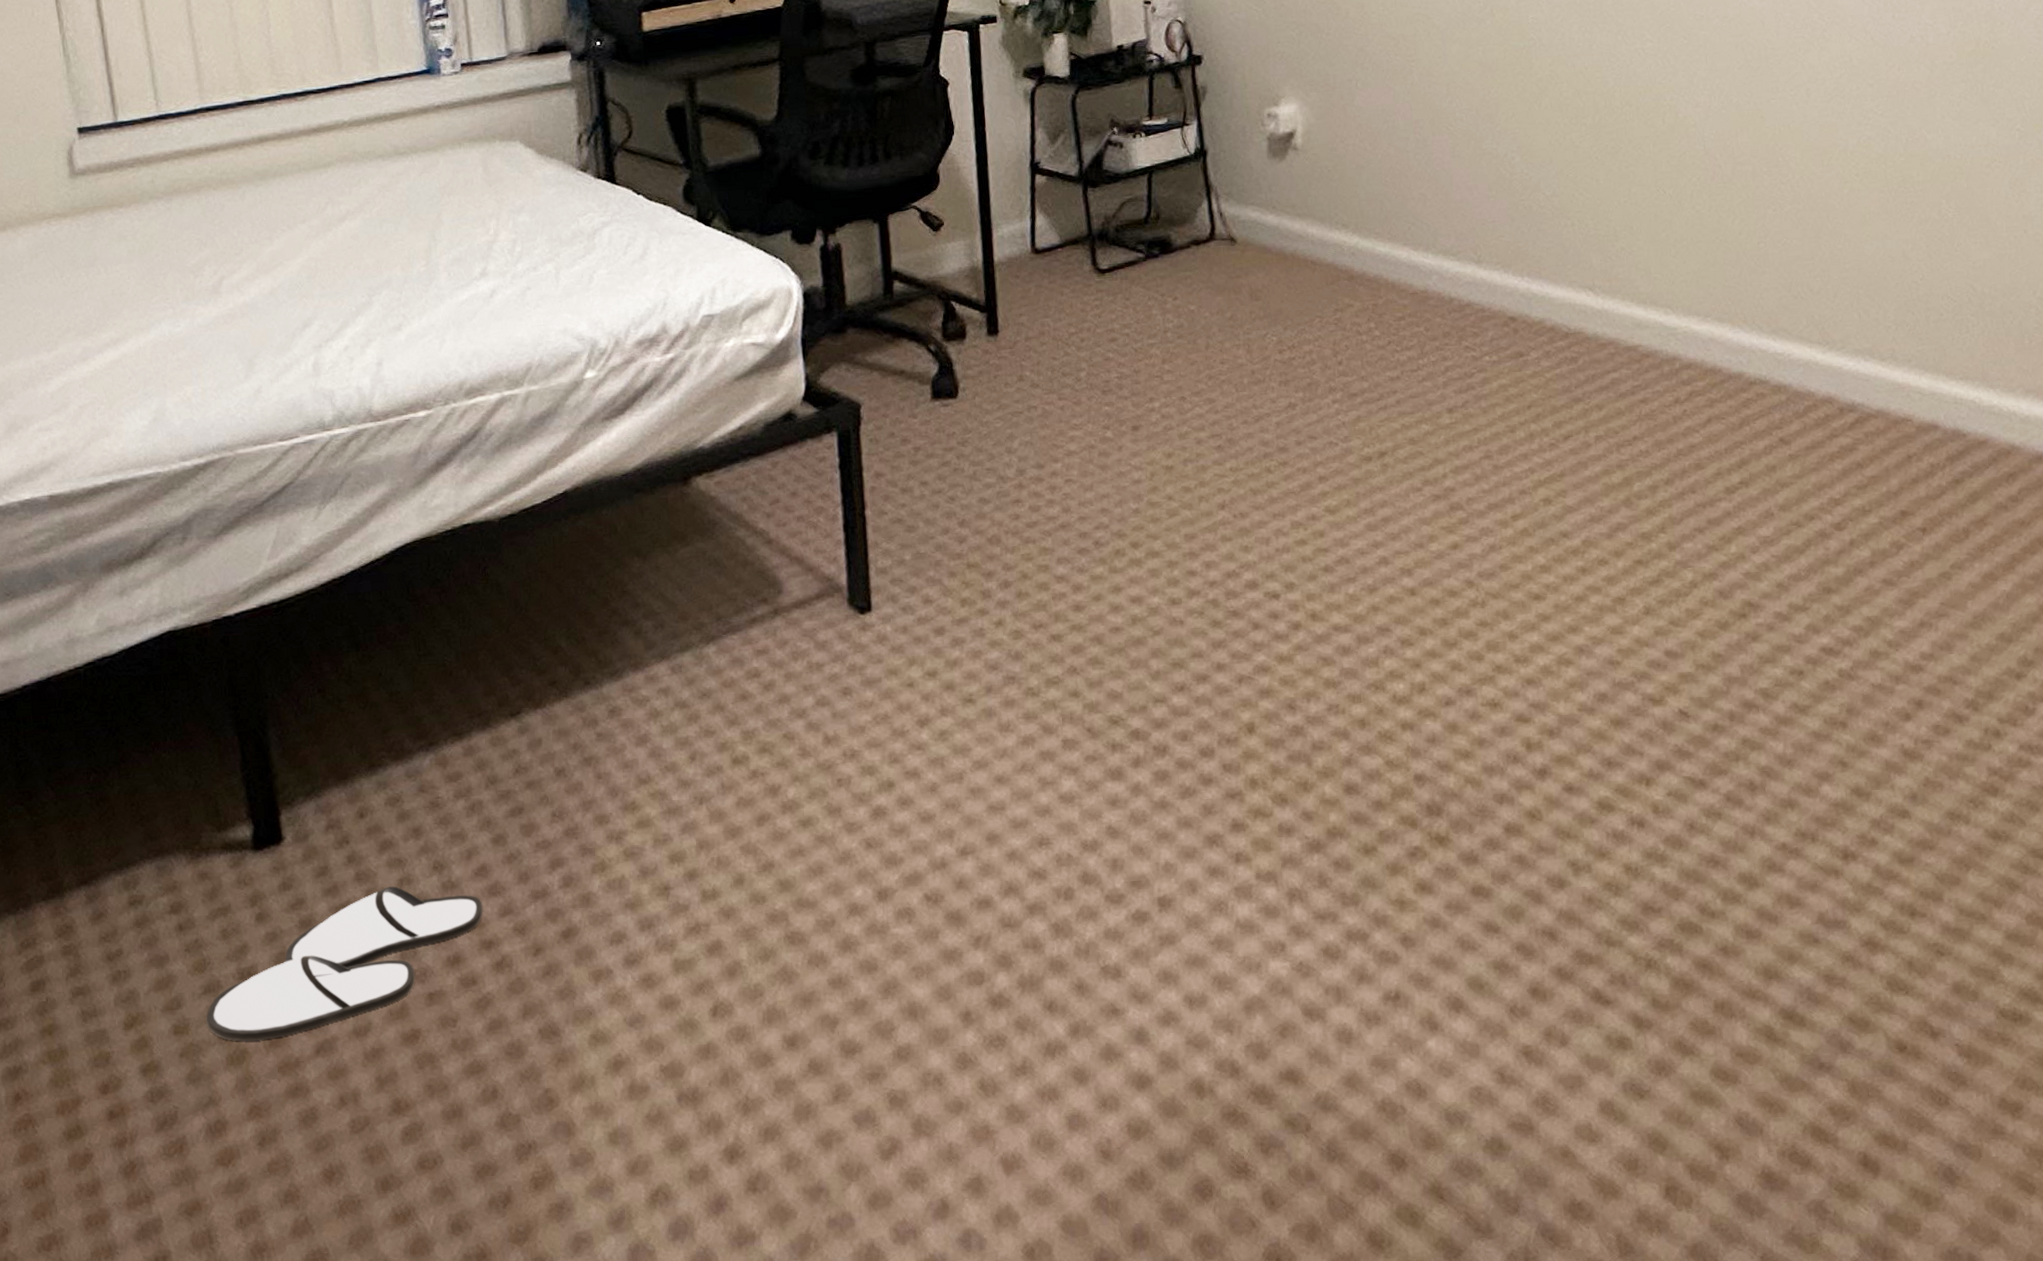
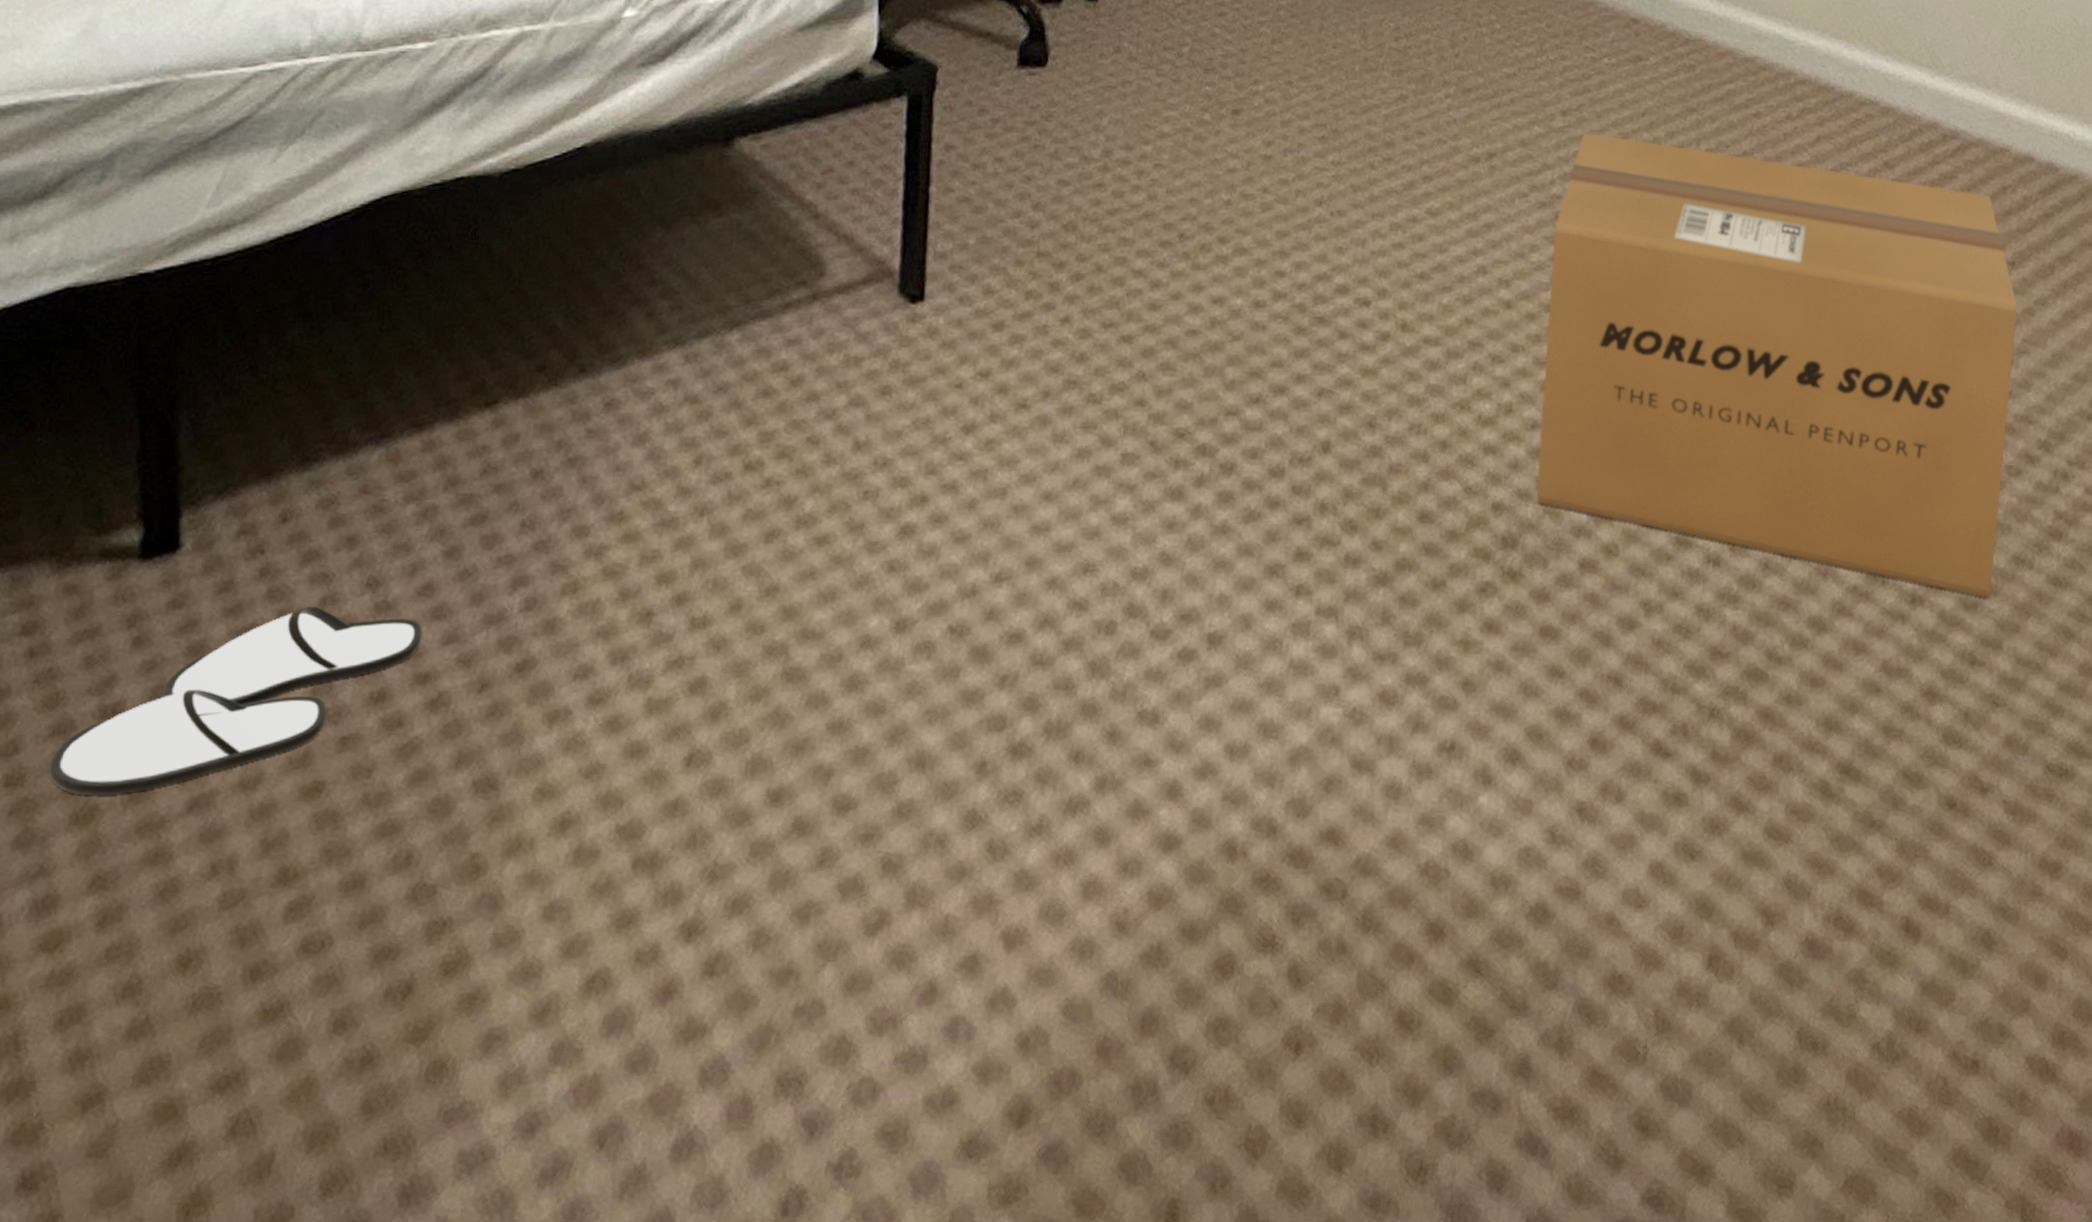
box: none [1450,427,1933,853] -> present [1537,132,2017,599]

